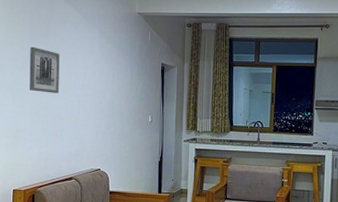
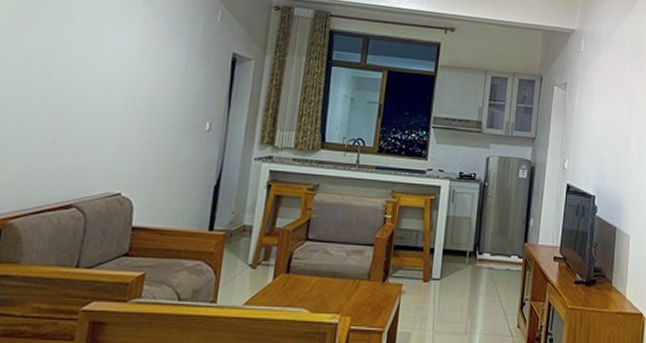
wall art: present [29,46,60,93] -> none [17,9,77,80]

